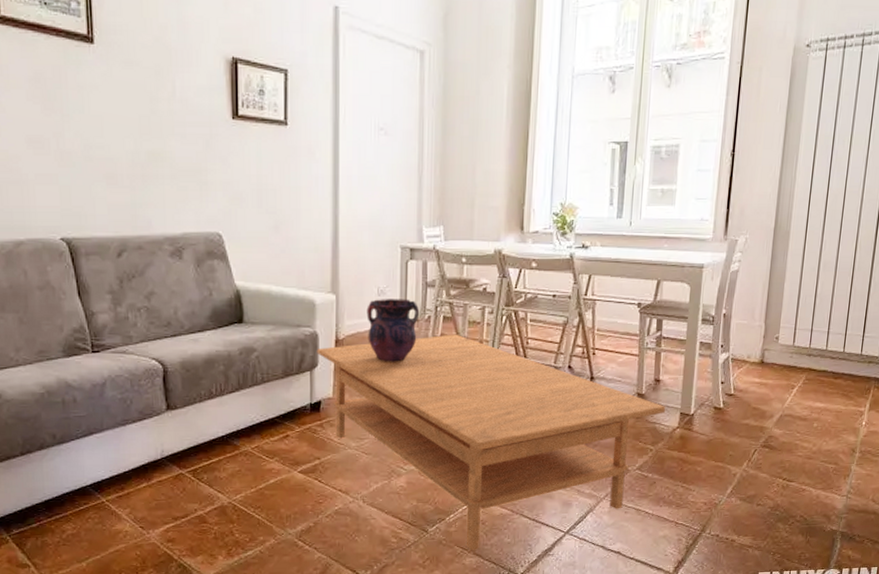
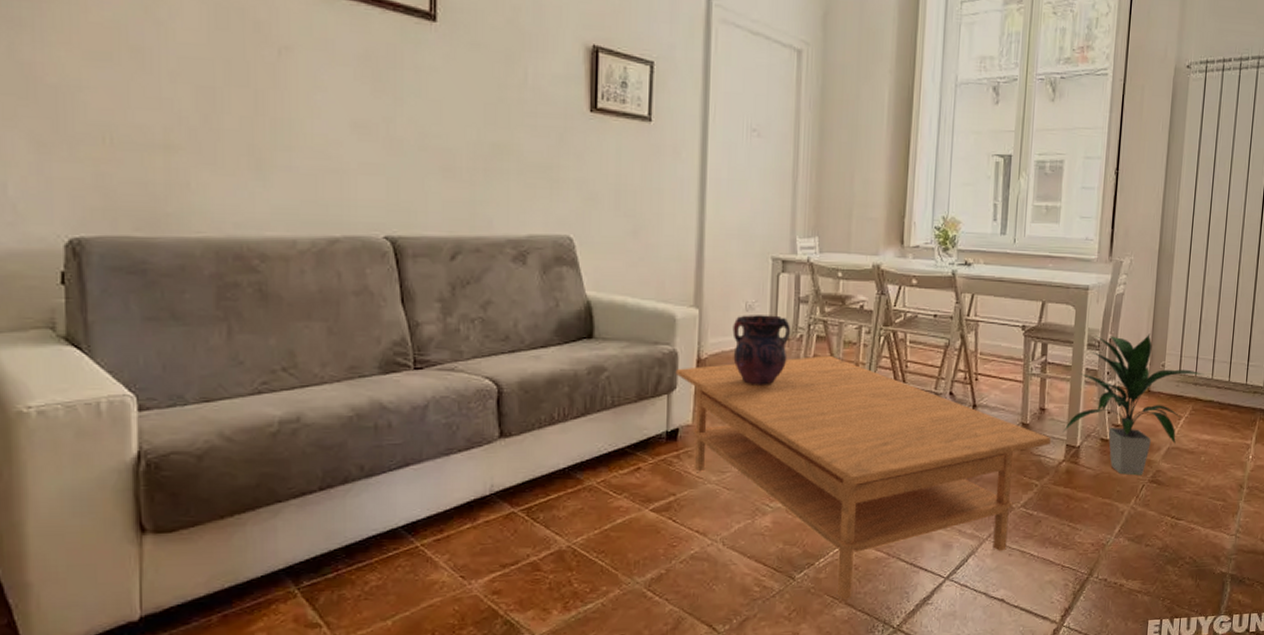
indoor plant: none [676,308,819,441] -> present [1062,333,1205,476]

